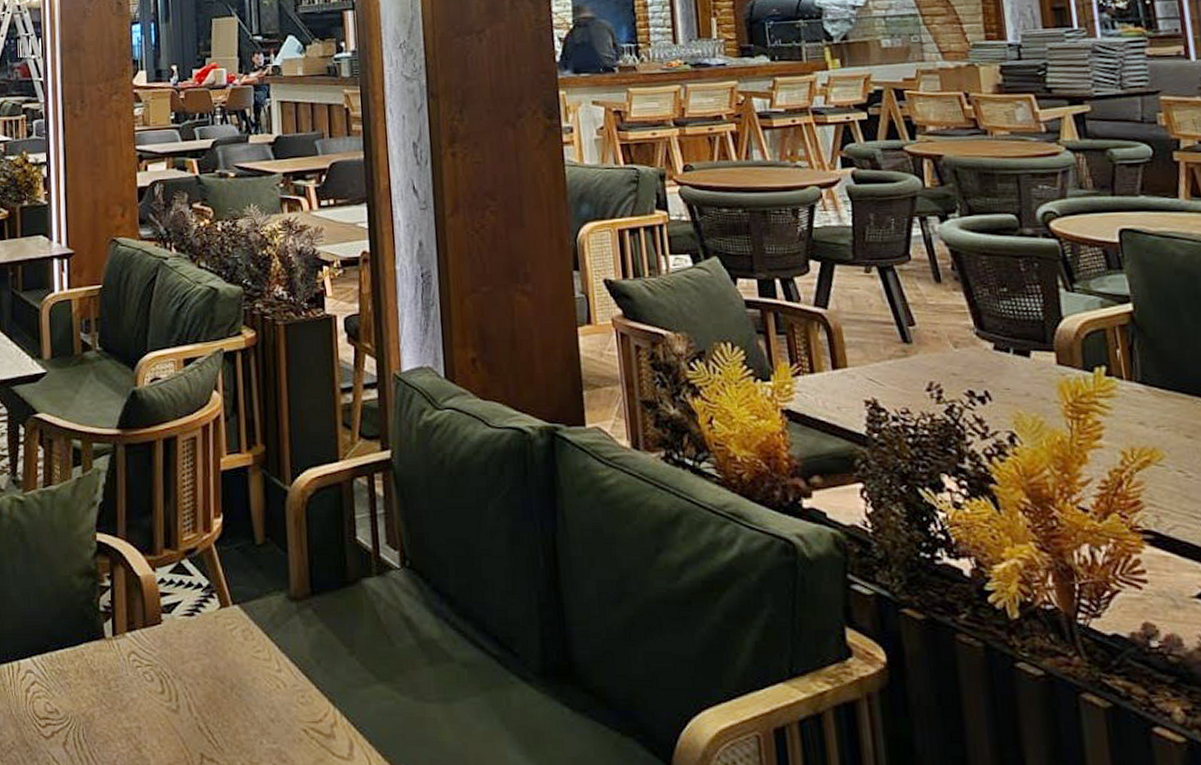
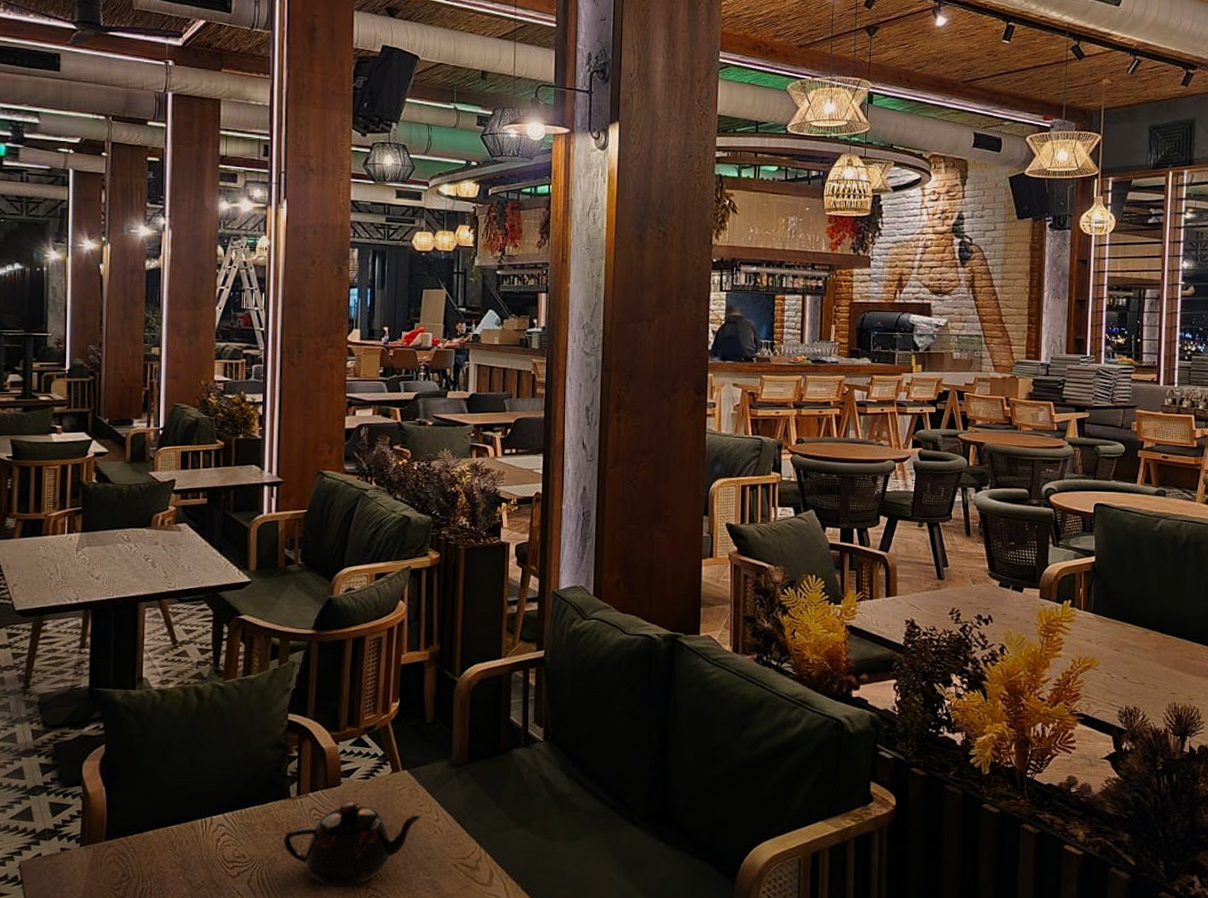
teapot: none [101,644,261,756] -> present [284,801,423,888]

